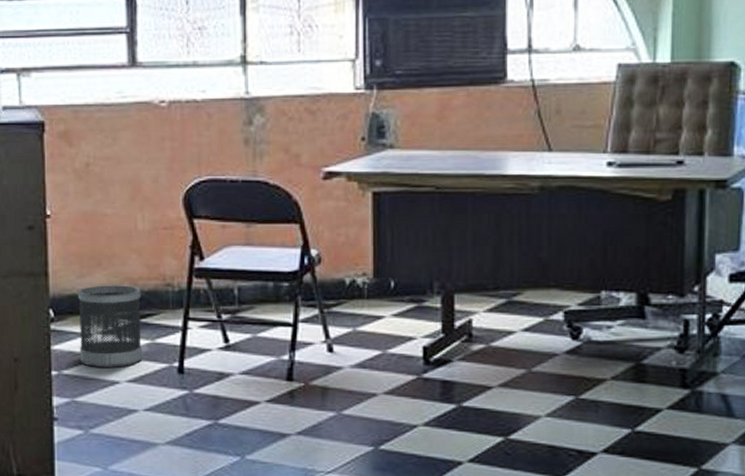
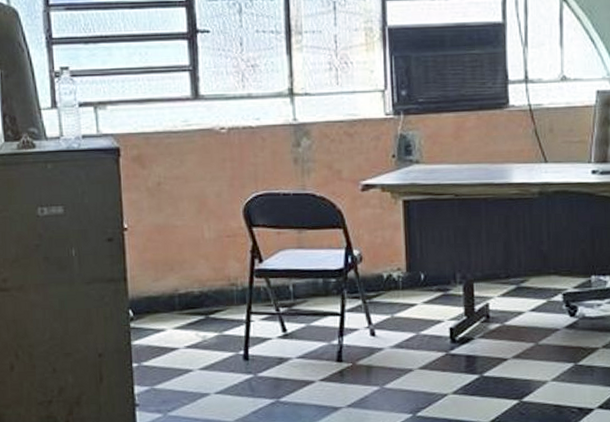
wastebasket: present [78,285,143,367] -> none [154,286,213,358]

